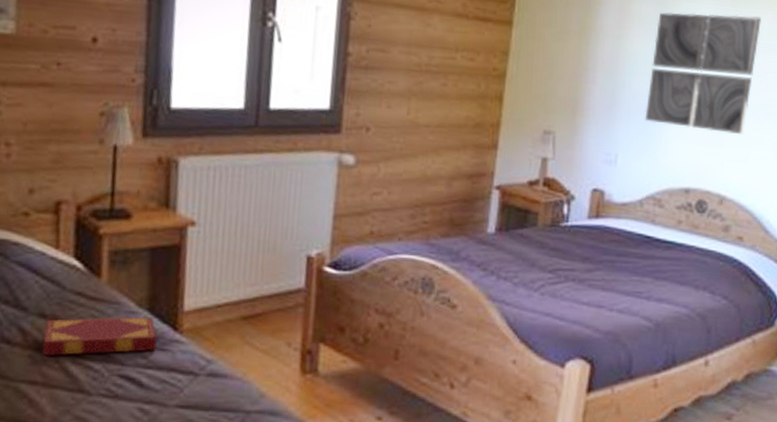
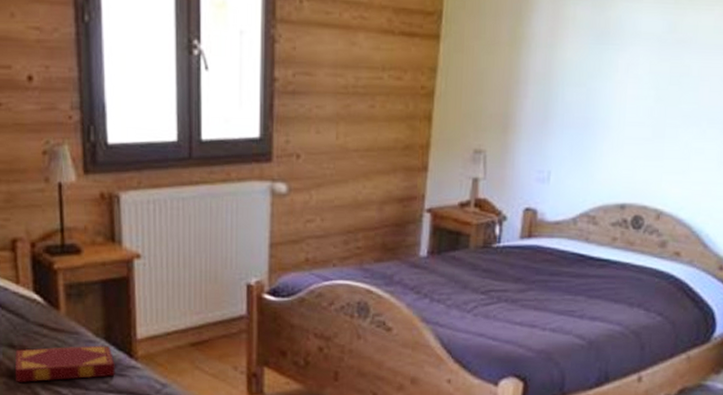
wall art: present [644,12,761,135] -> none [579,13,707,146]

